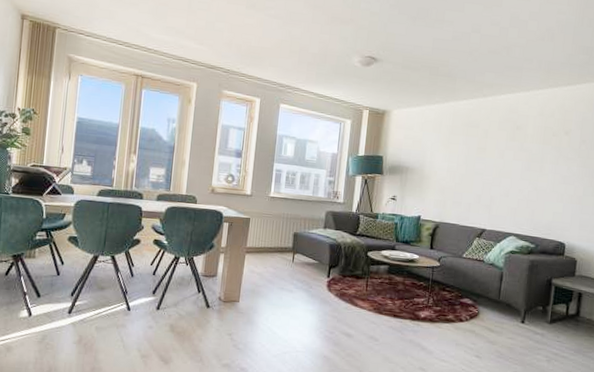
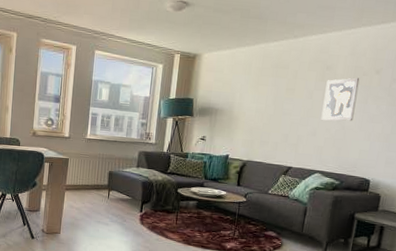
wall art: none [513,138,550,182] -> present [321,78,360,121]

